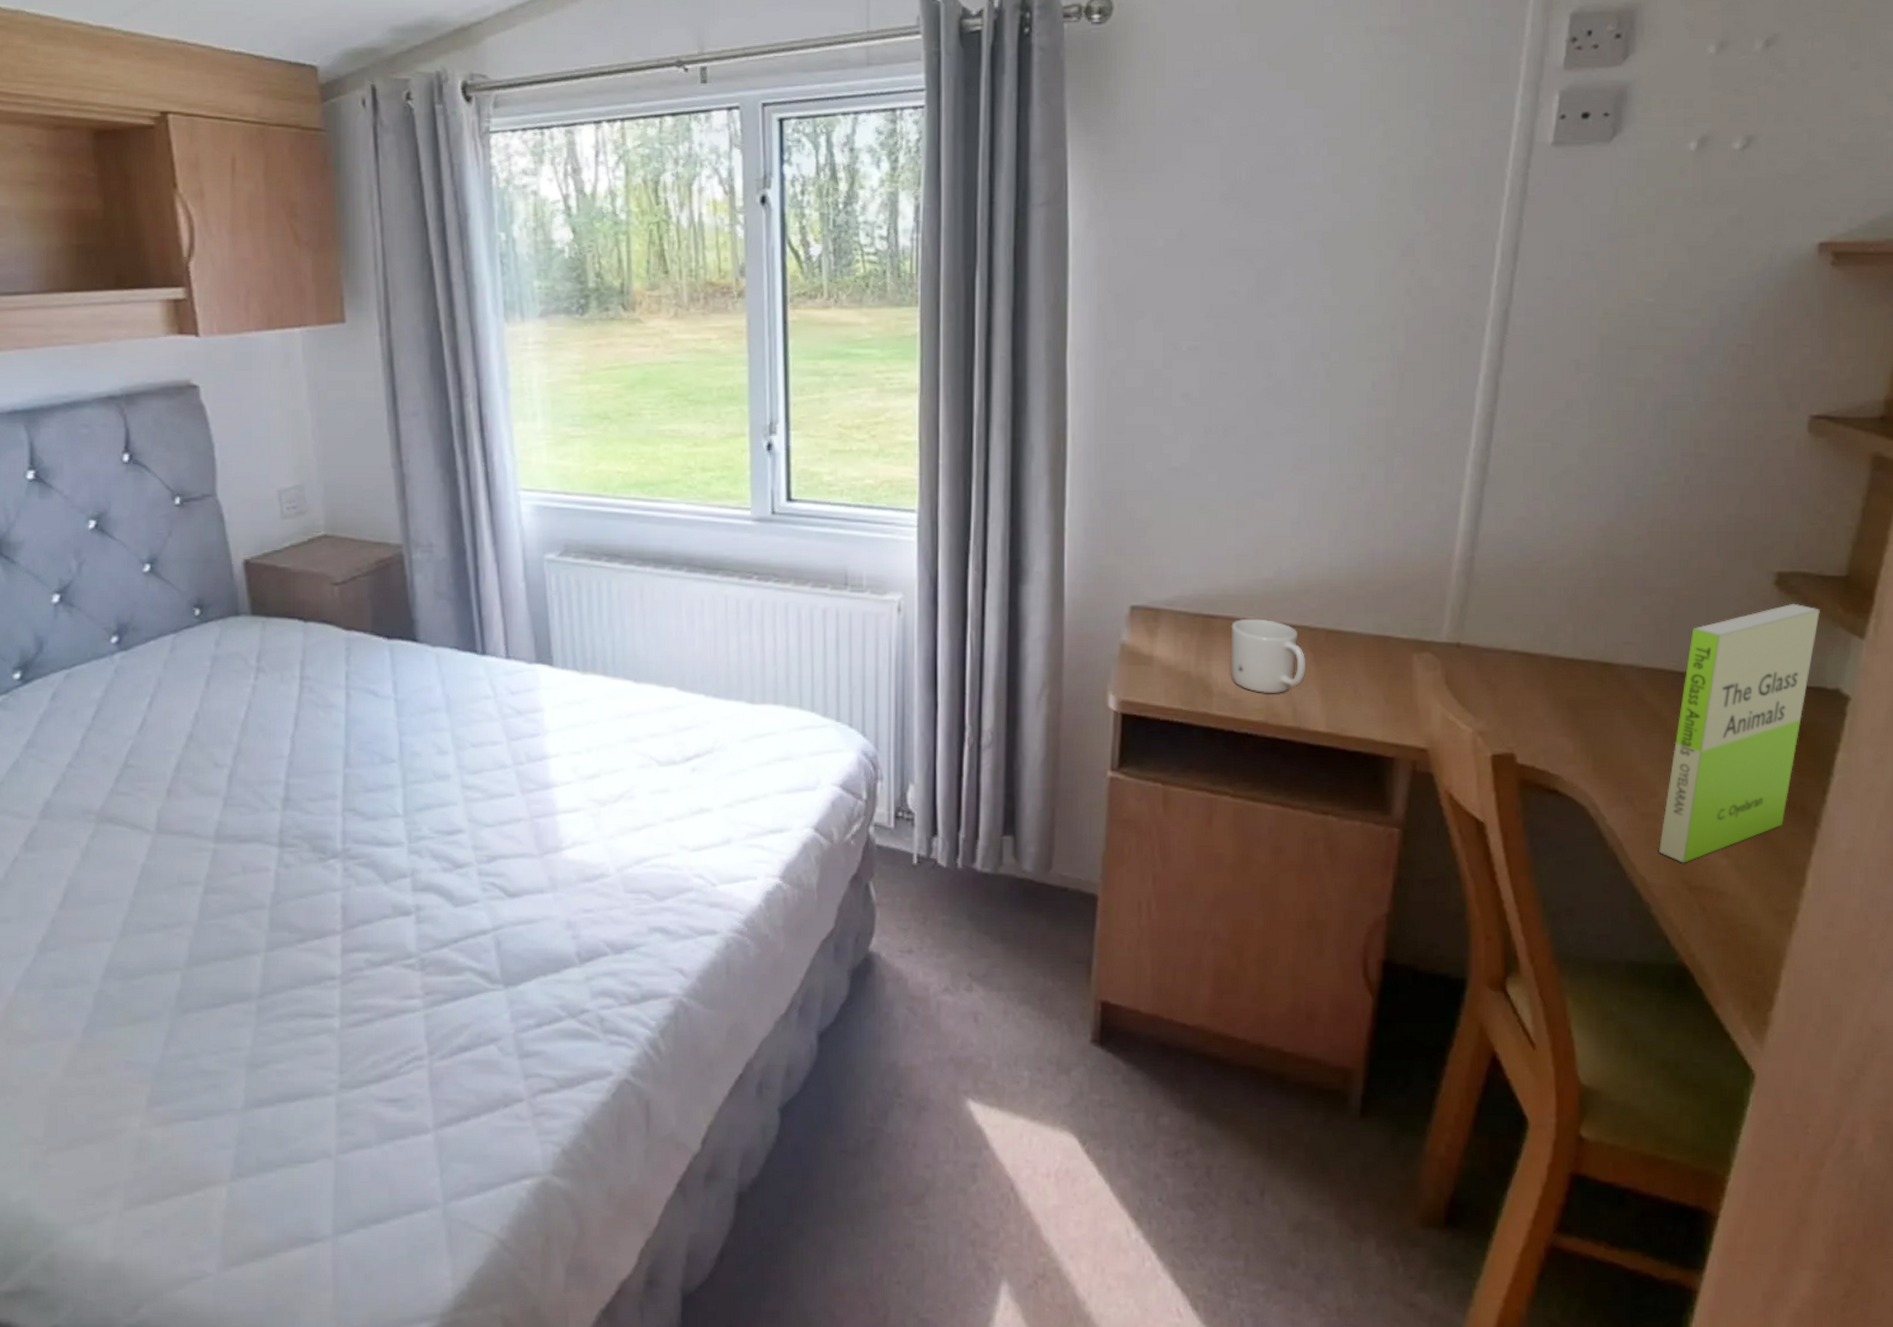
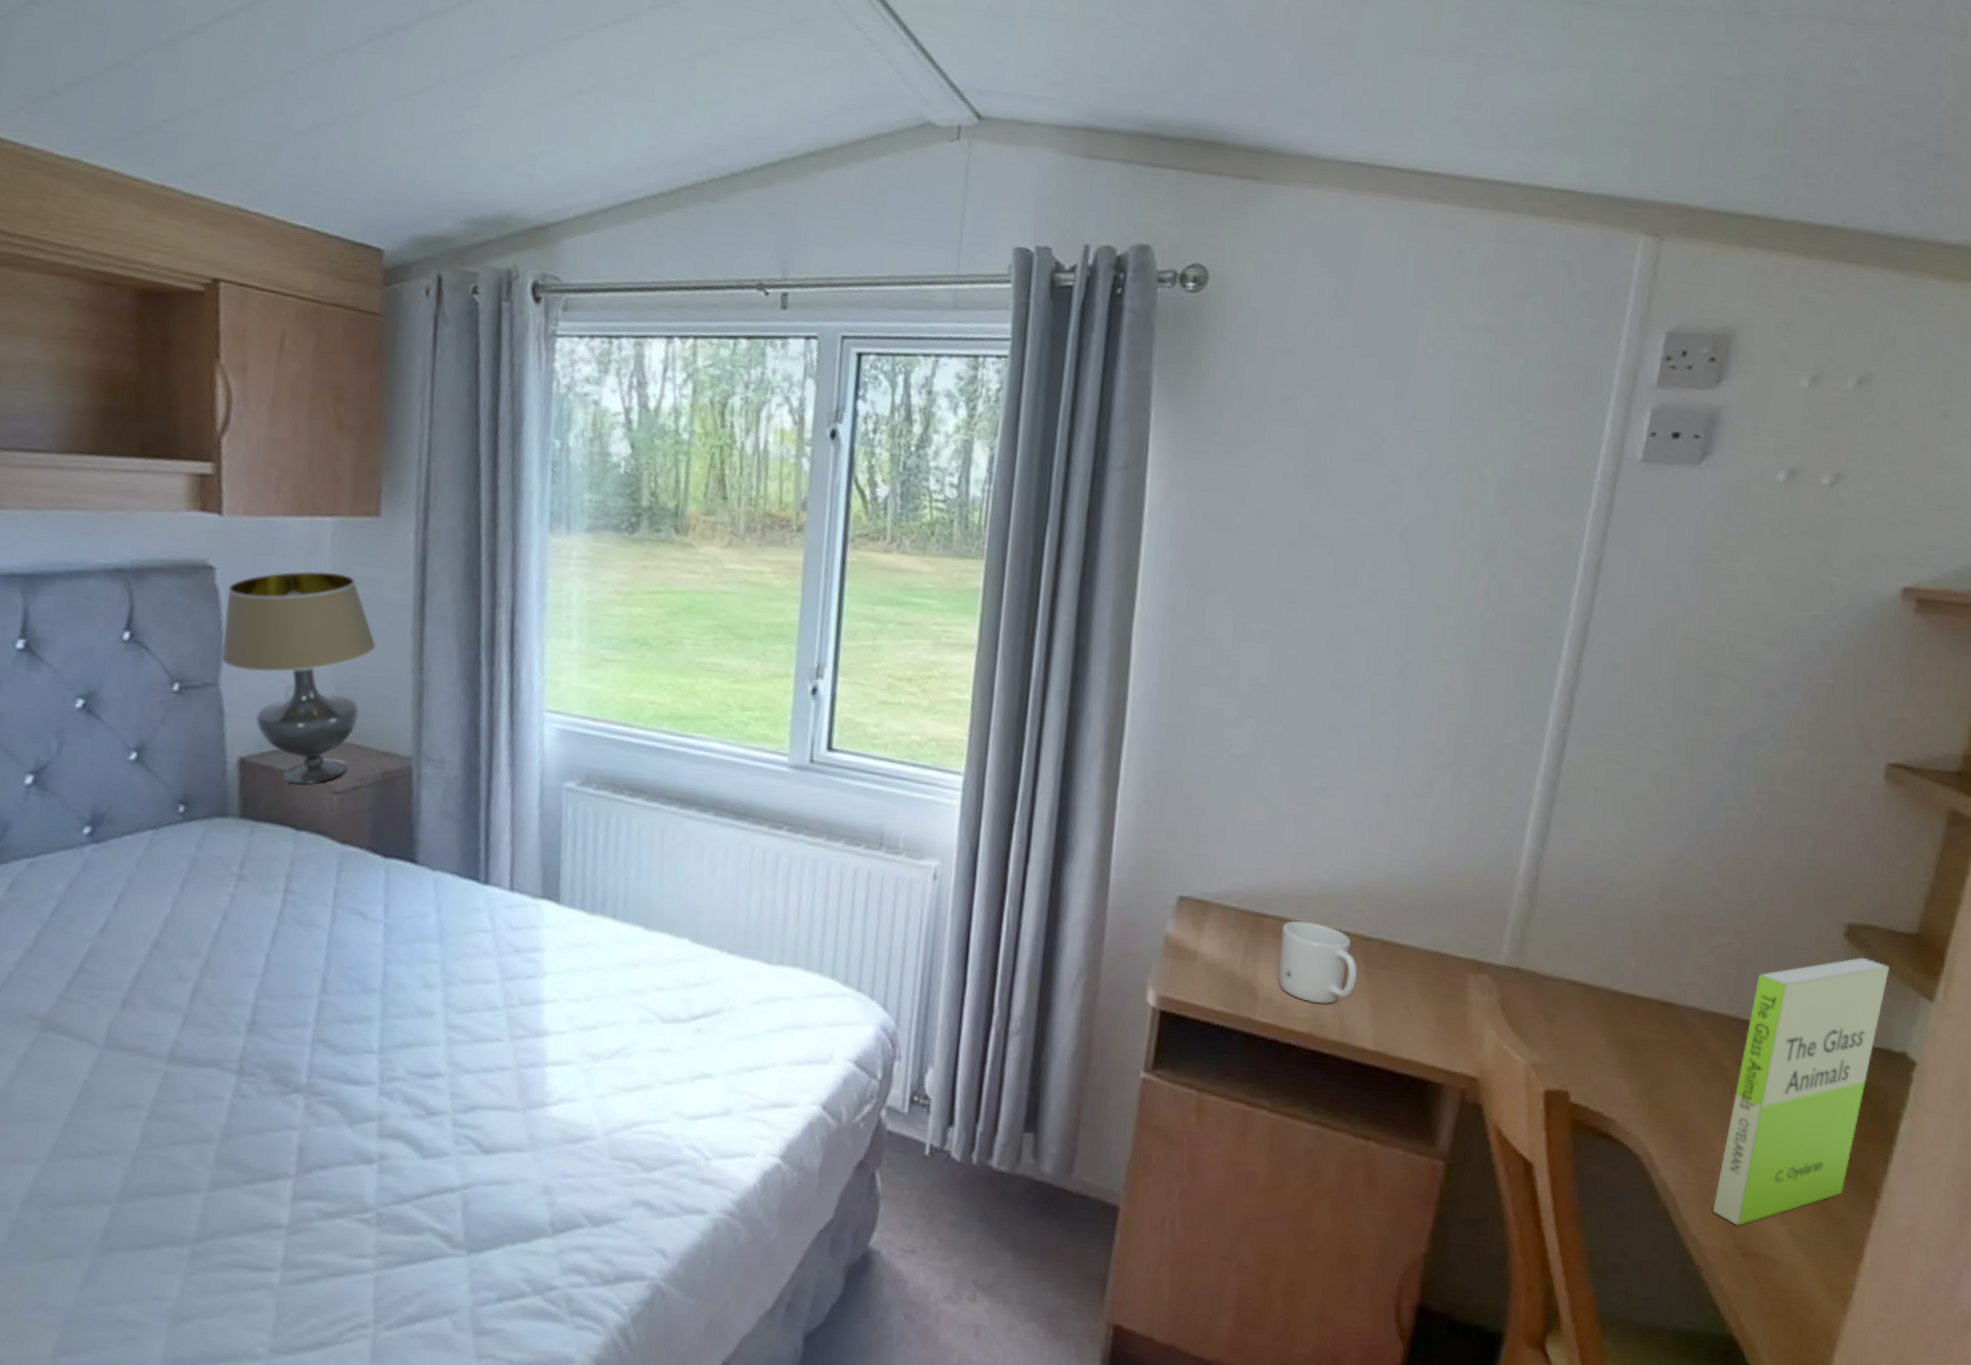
table lamp: none [212,379,357,580] -> present [221,571,377,785]

